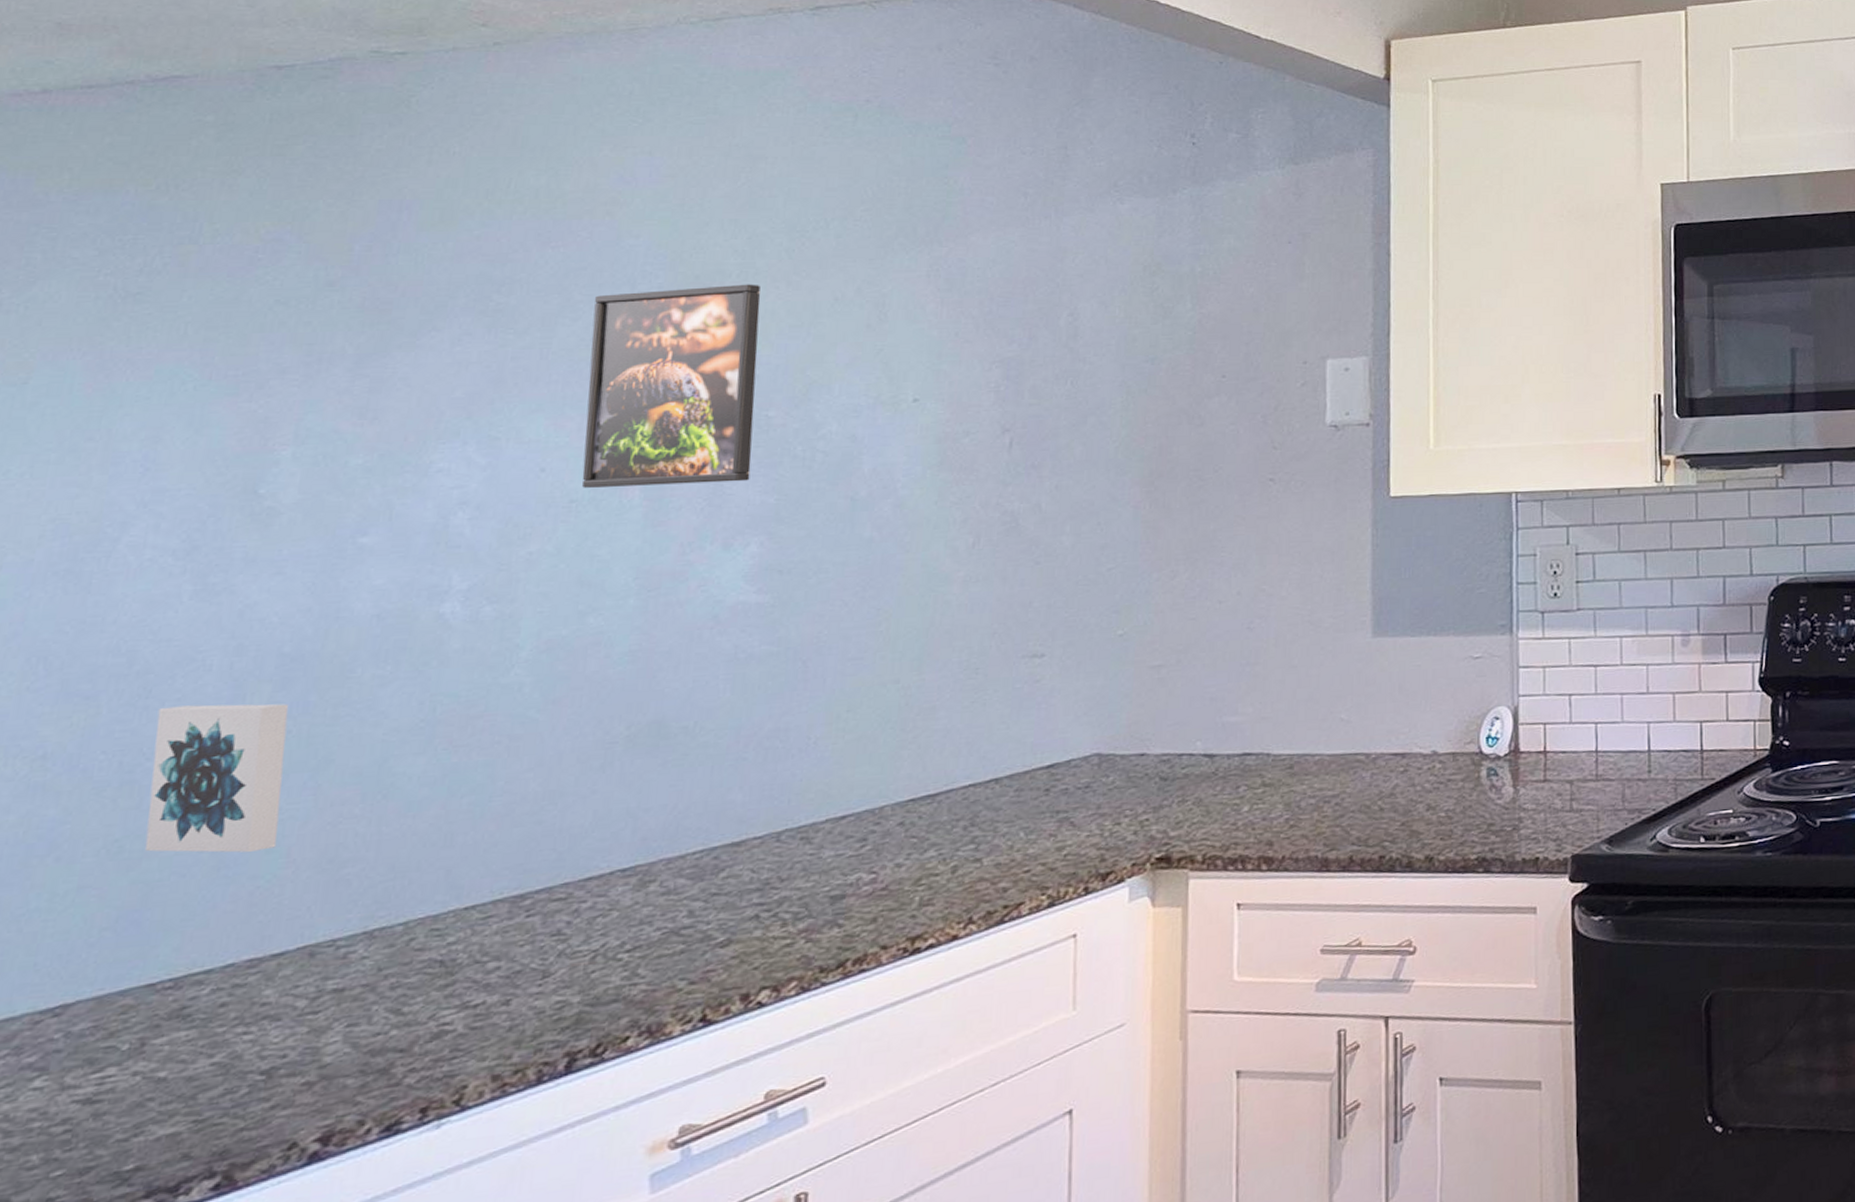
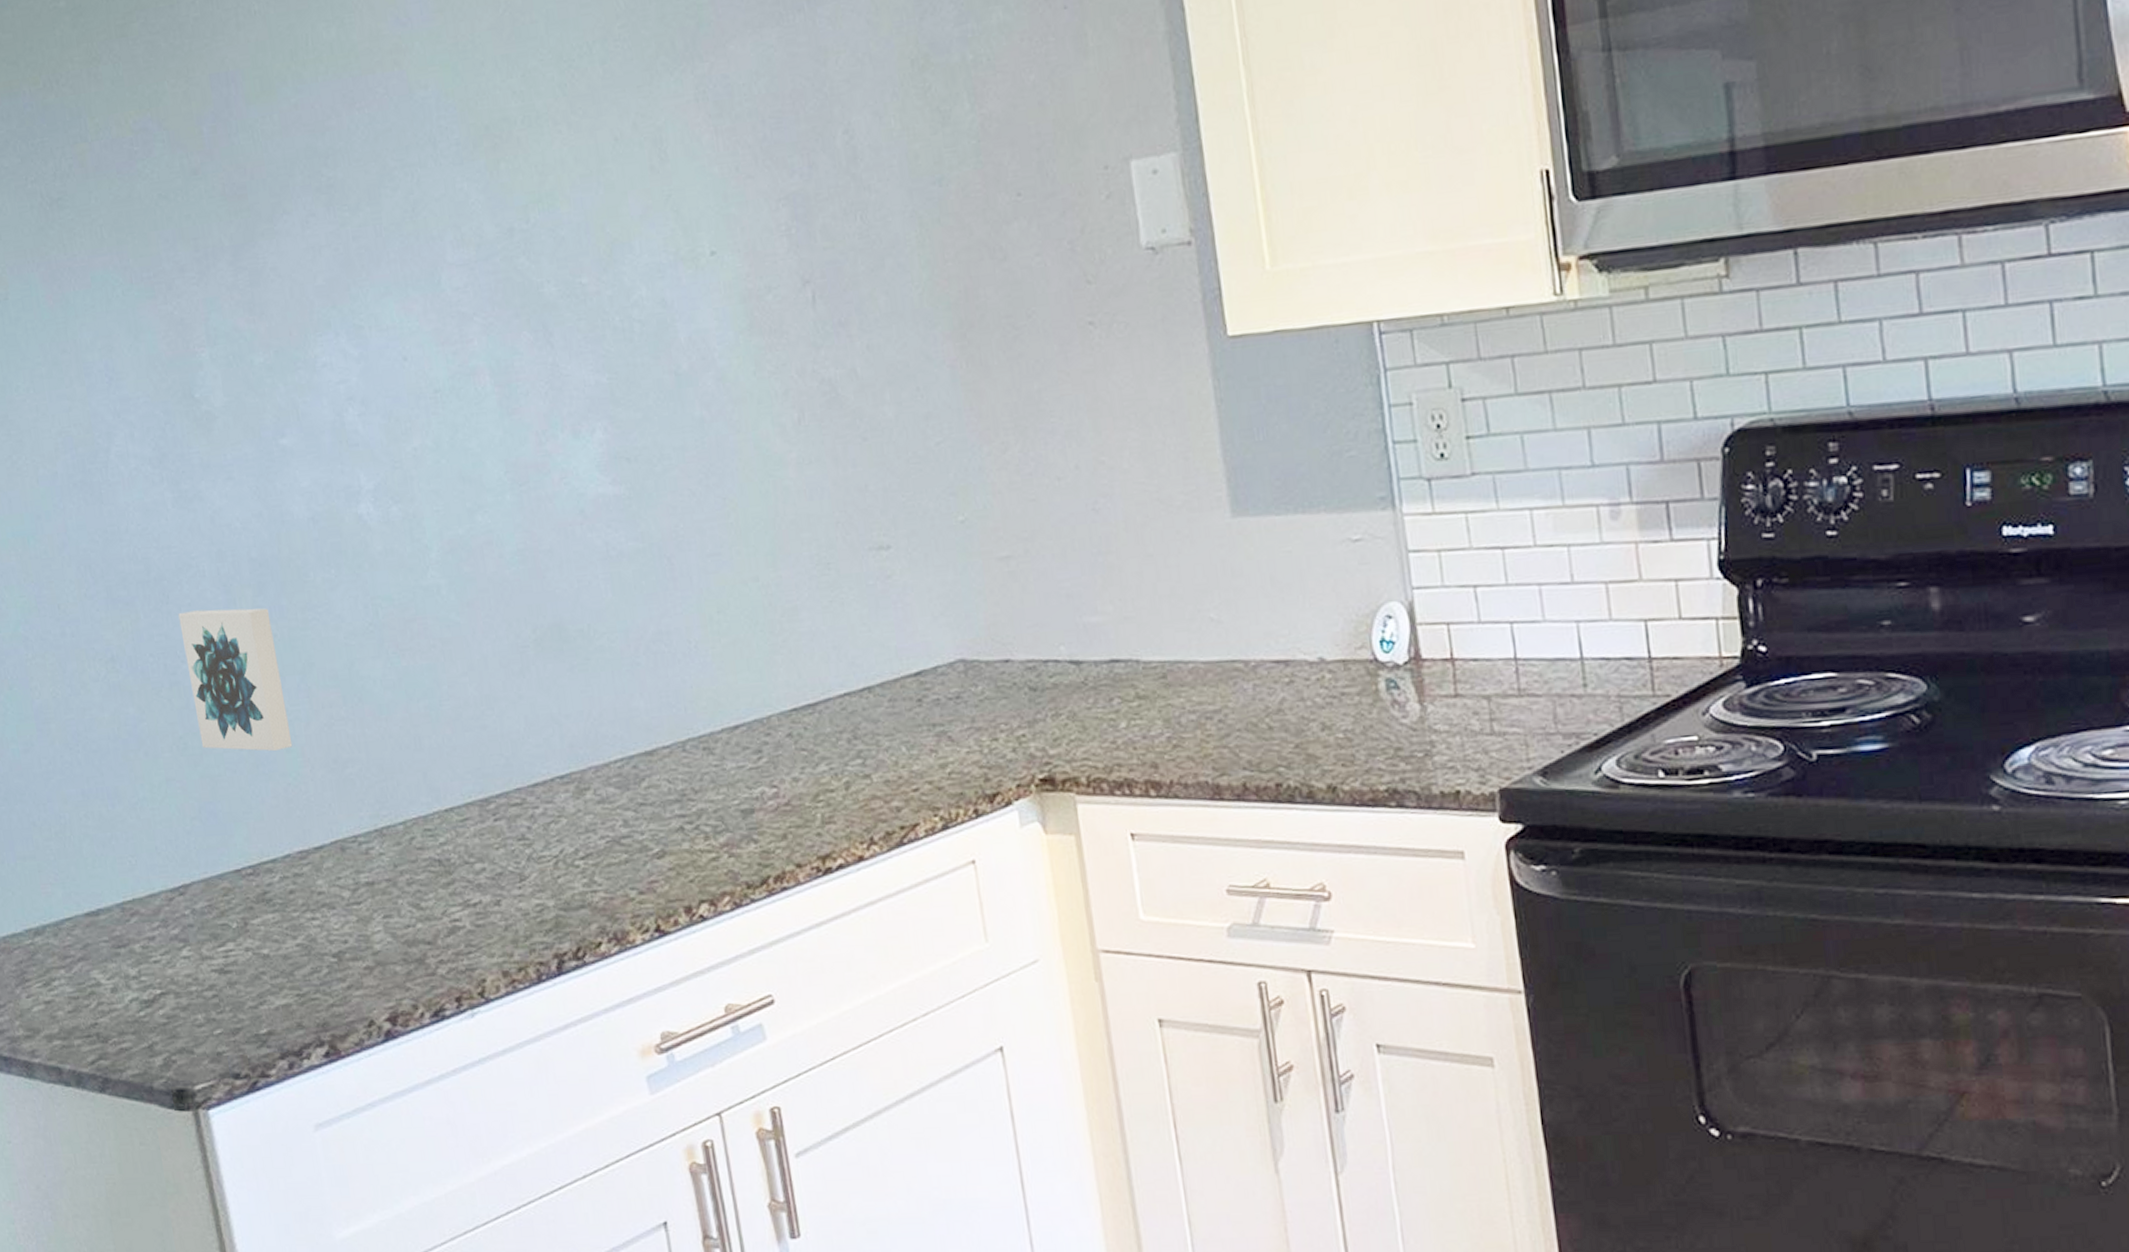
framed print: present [582,284,761,488] -> none [406,129,581,376]

